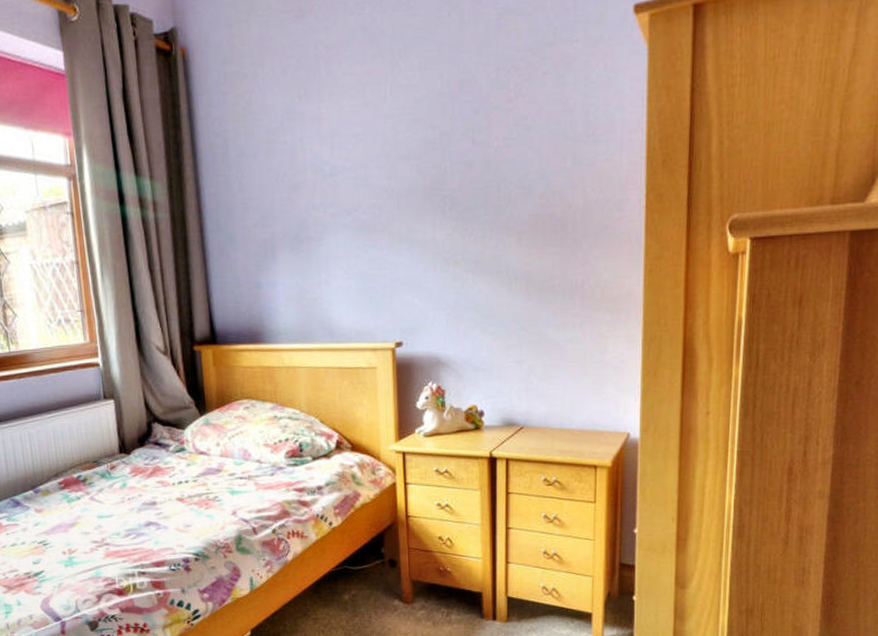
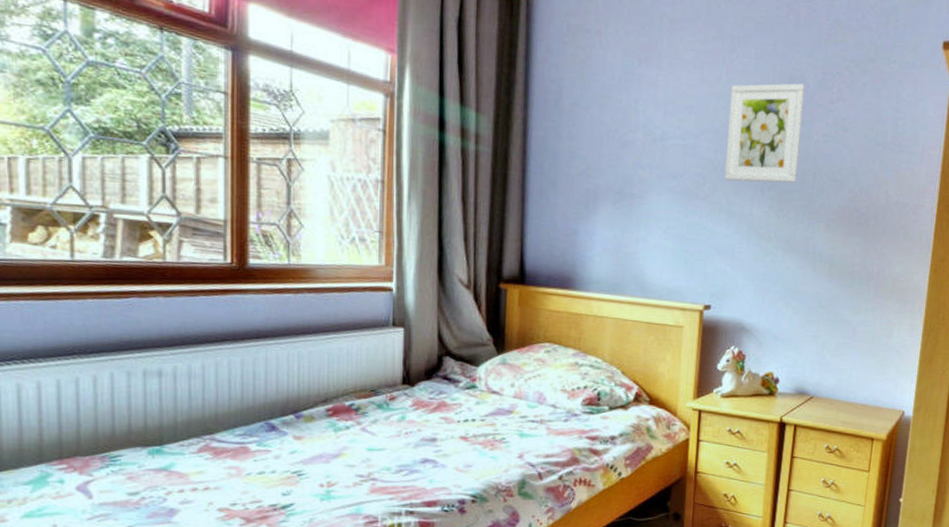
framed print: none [397,87,480,207] -> present [725,83,805,183]

